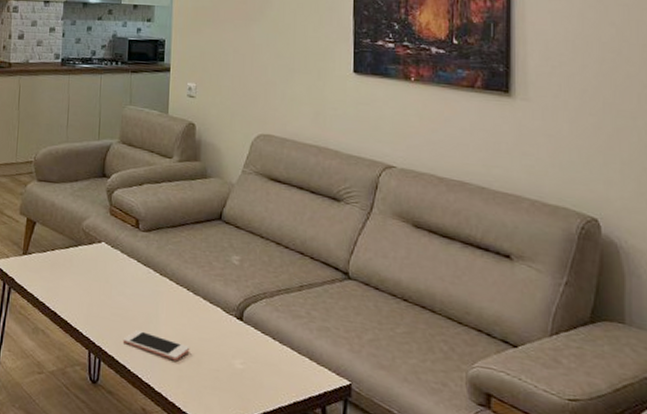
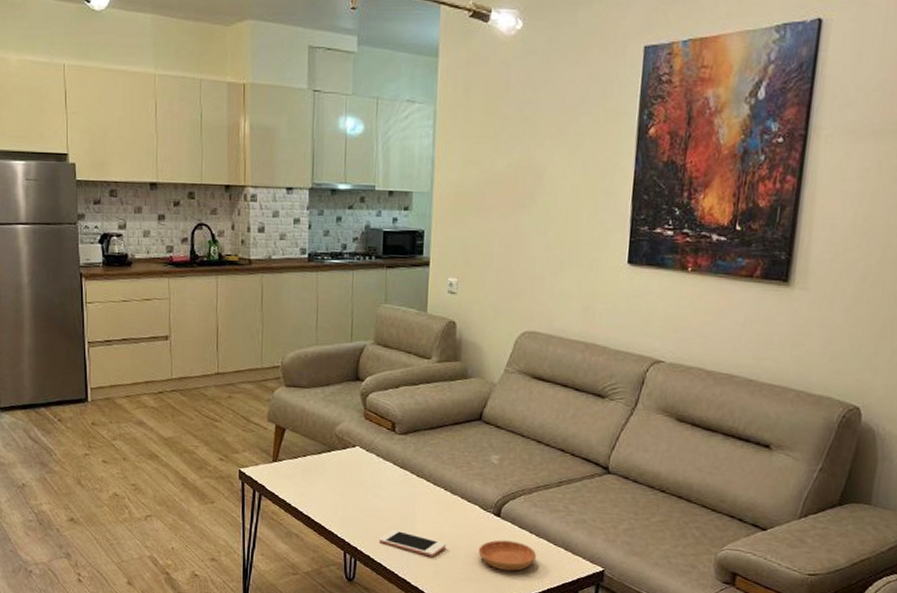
saucer: none [221,345,282,381] -> present [478,540,537,571]

